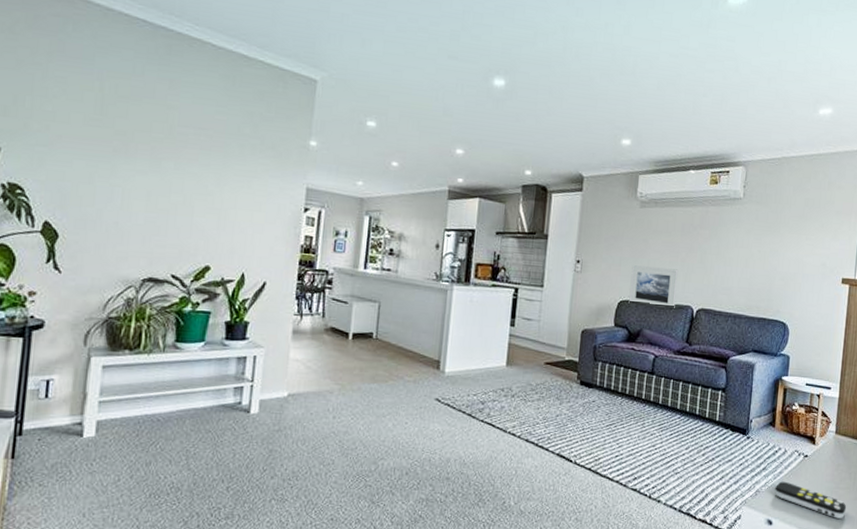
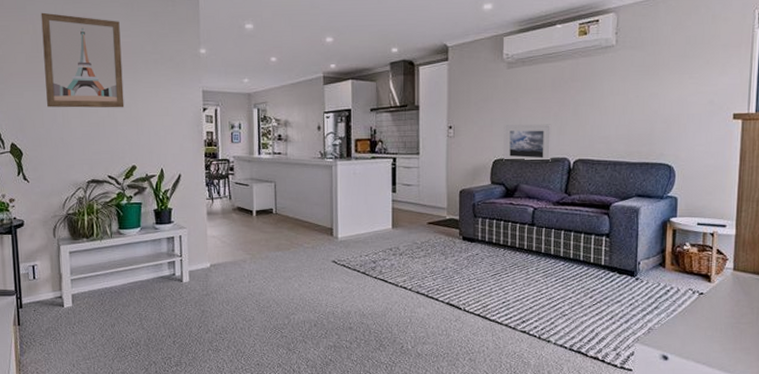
wall art: none [103,69,215,196] -> present [41,12,125,108]
remote control: present [774,481,847,519] -> none [668,319,750,352]

